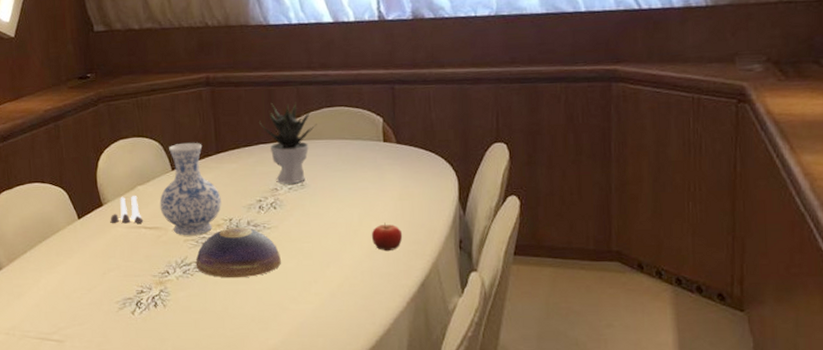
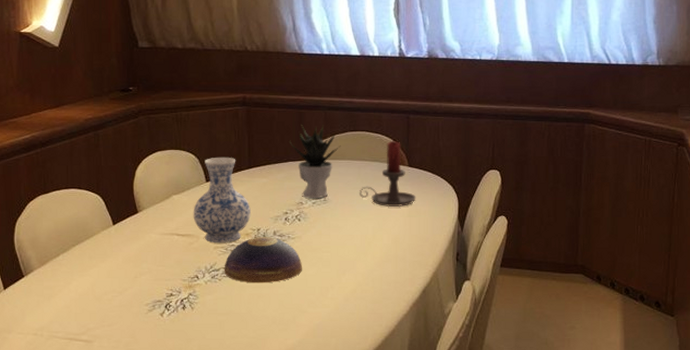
salt and pepper shaker set: present [110,196,144,224] -> none [144,205,177,231]
candle holder: none [341,114,408,191] -> present [360,140,416,208]
fruit: present [371,222,403,252] -> none [382,236,410,262]

